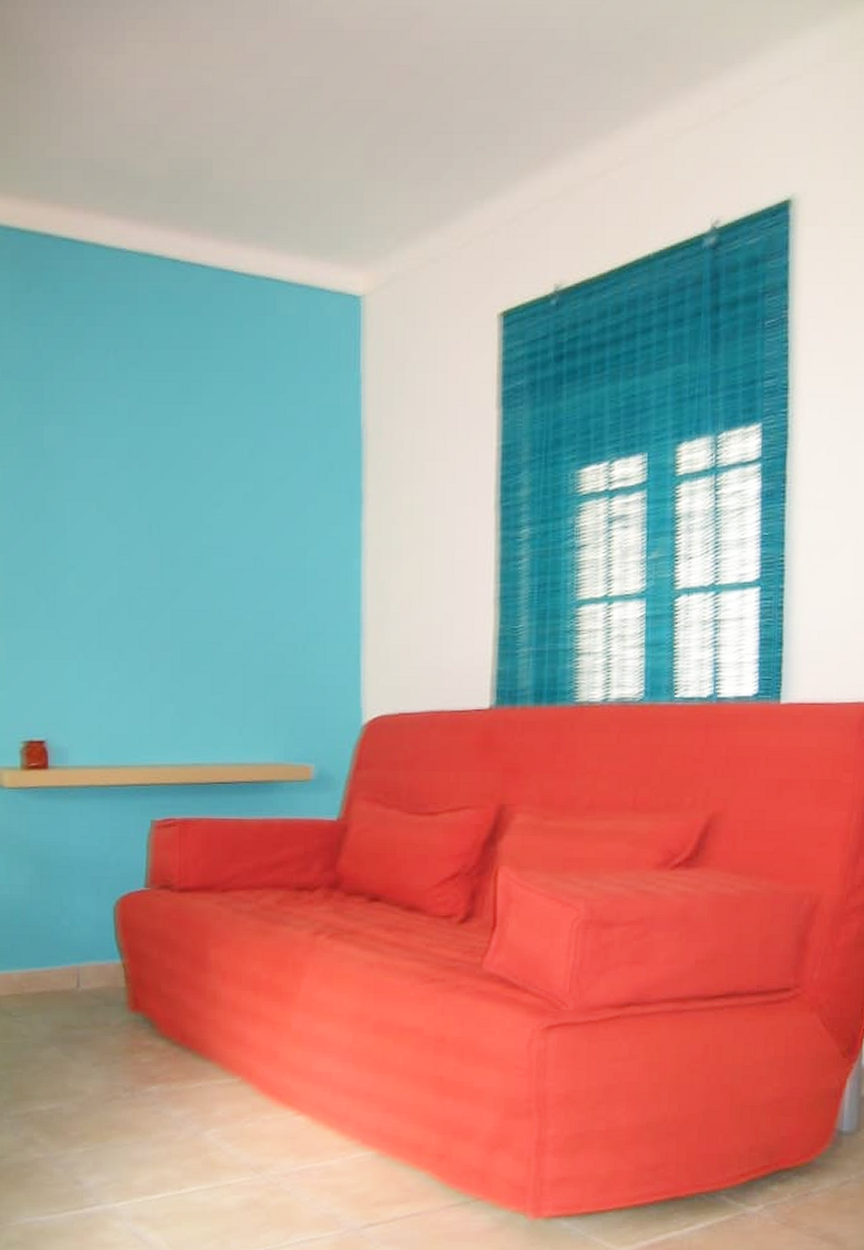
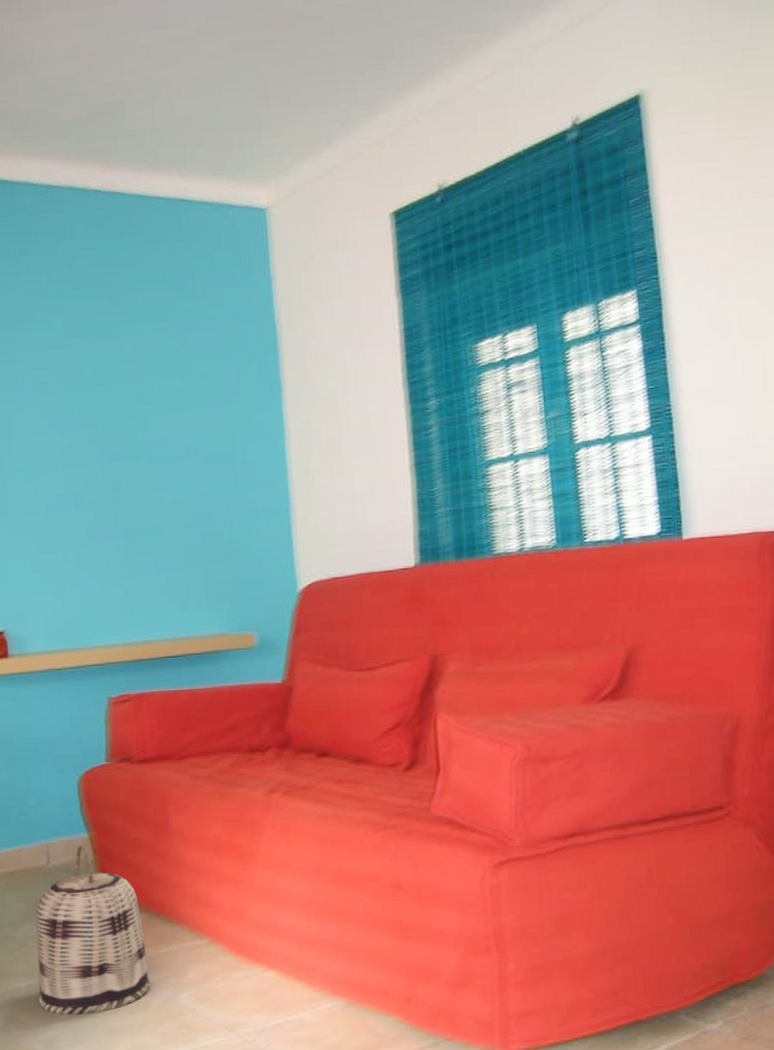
basket: none [60,971,176,1143] -> present [36,844,151,1015]

